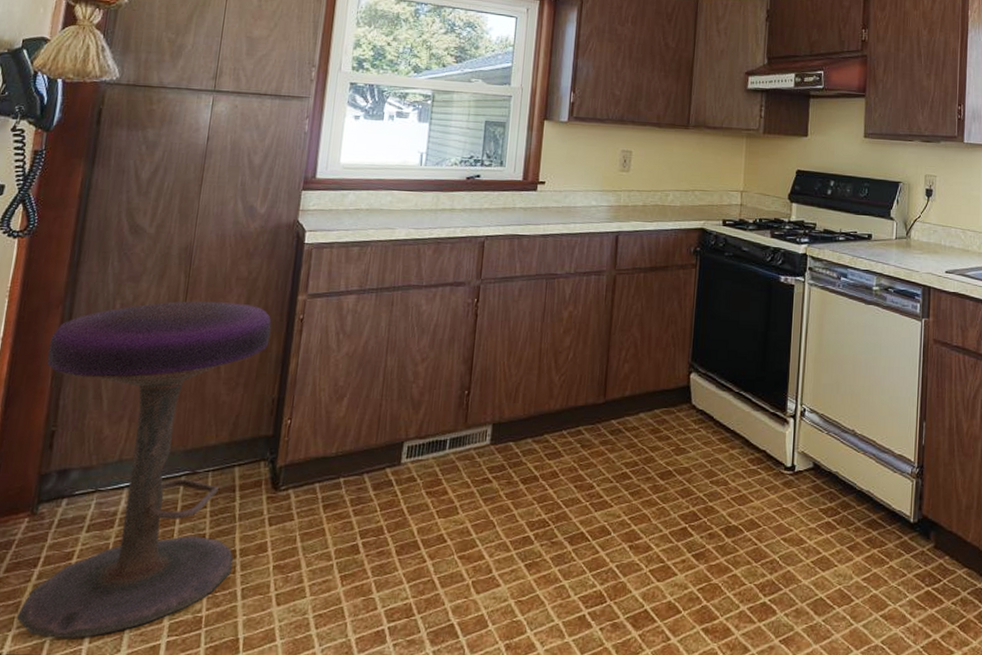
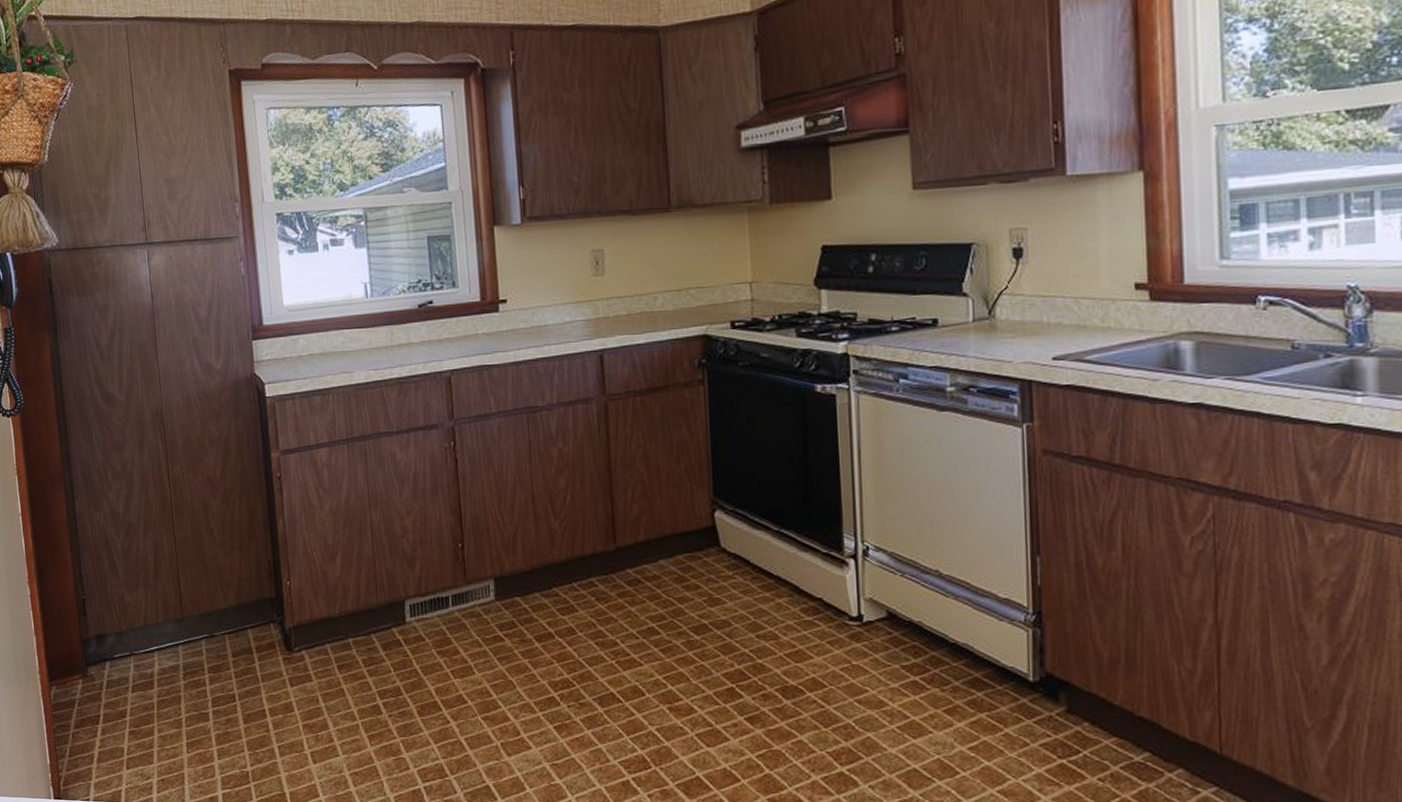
stool: present [17,301,272,638] -> none [60,465,265,788]

